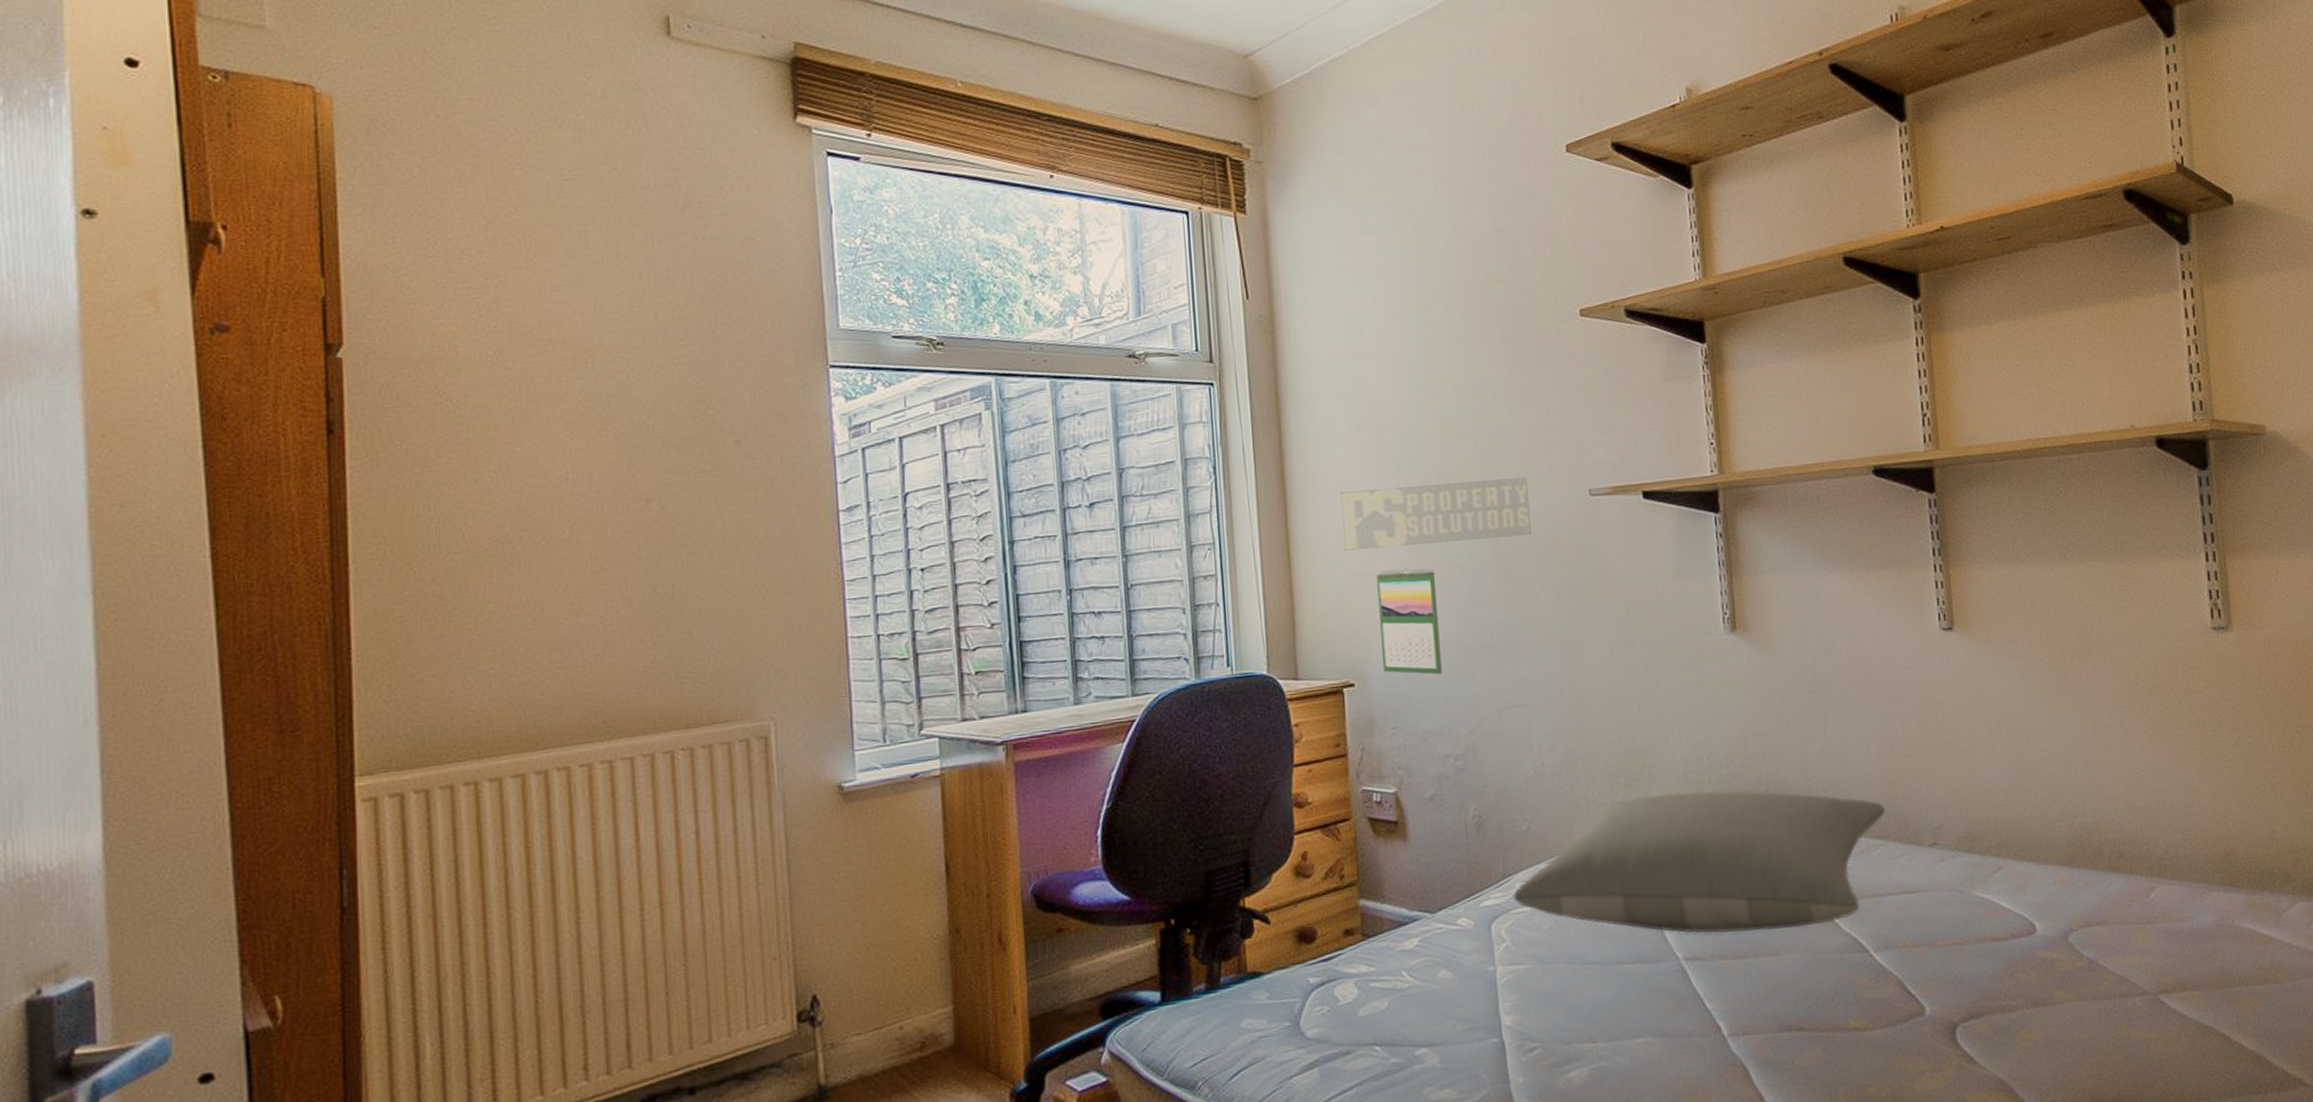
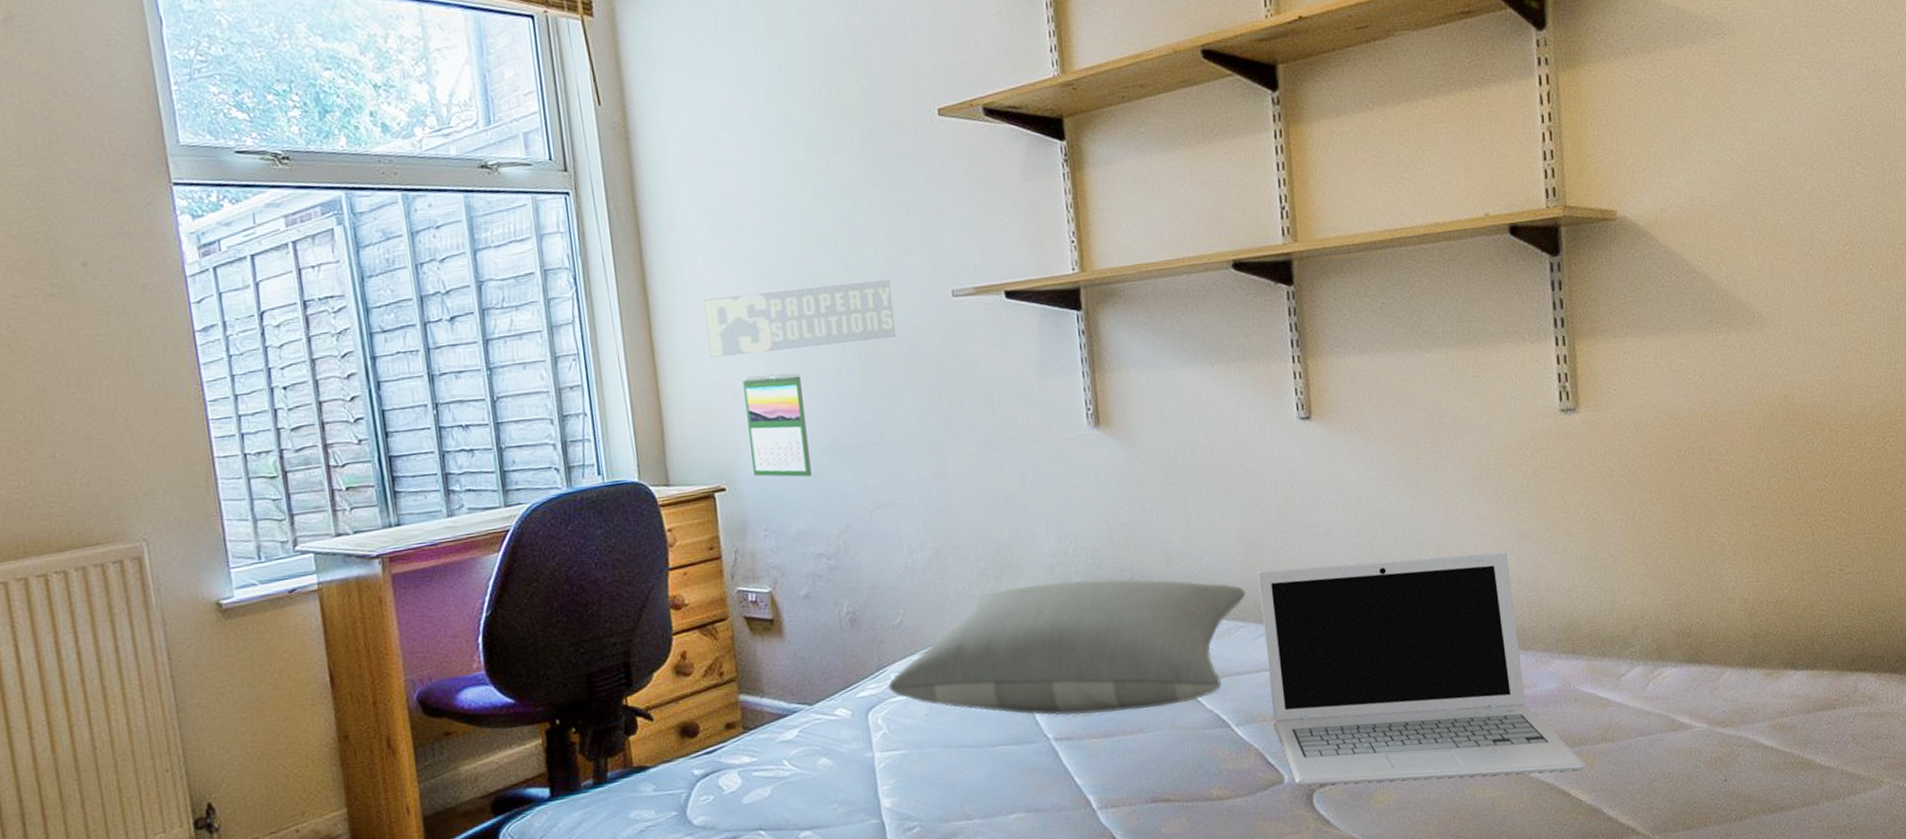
laptop: none [1898,774,2248,1020] -> present [1257,551,1586,787]

